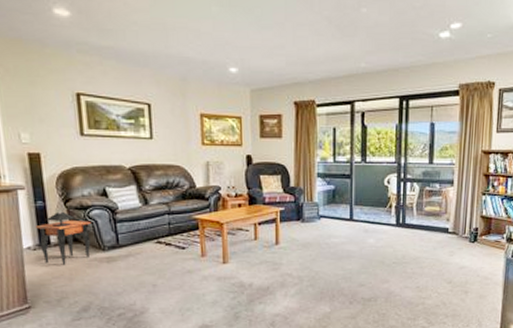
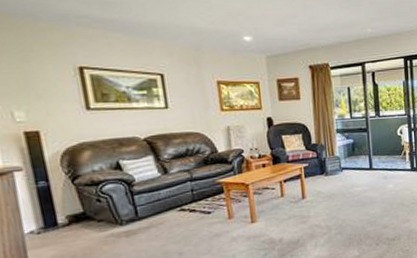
side table: present [35,211,92,265] -> none [37,189,106,247]

